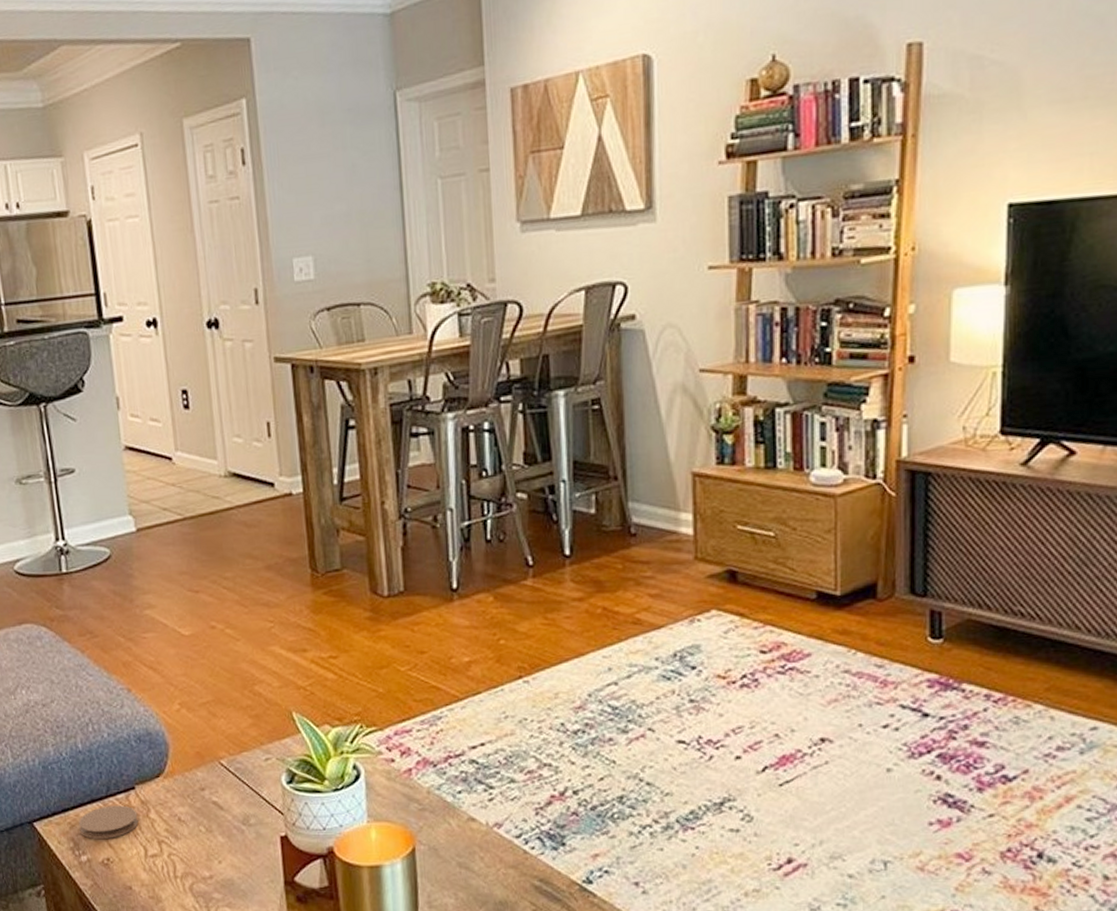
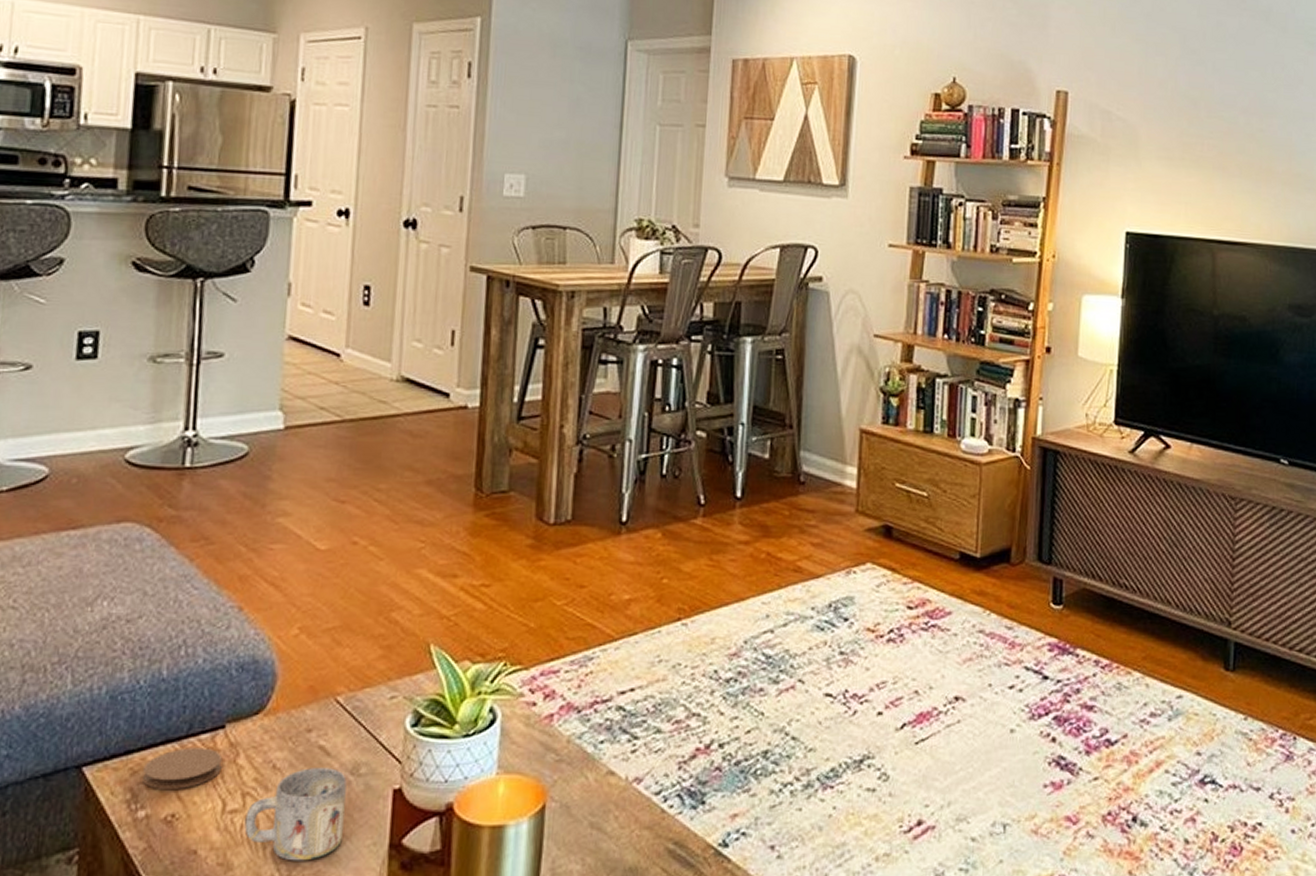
mug: none [164,820,245,895] -> present [244,768,347,861]

